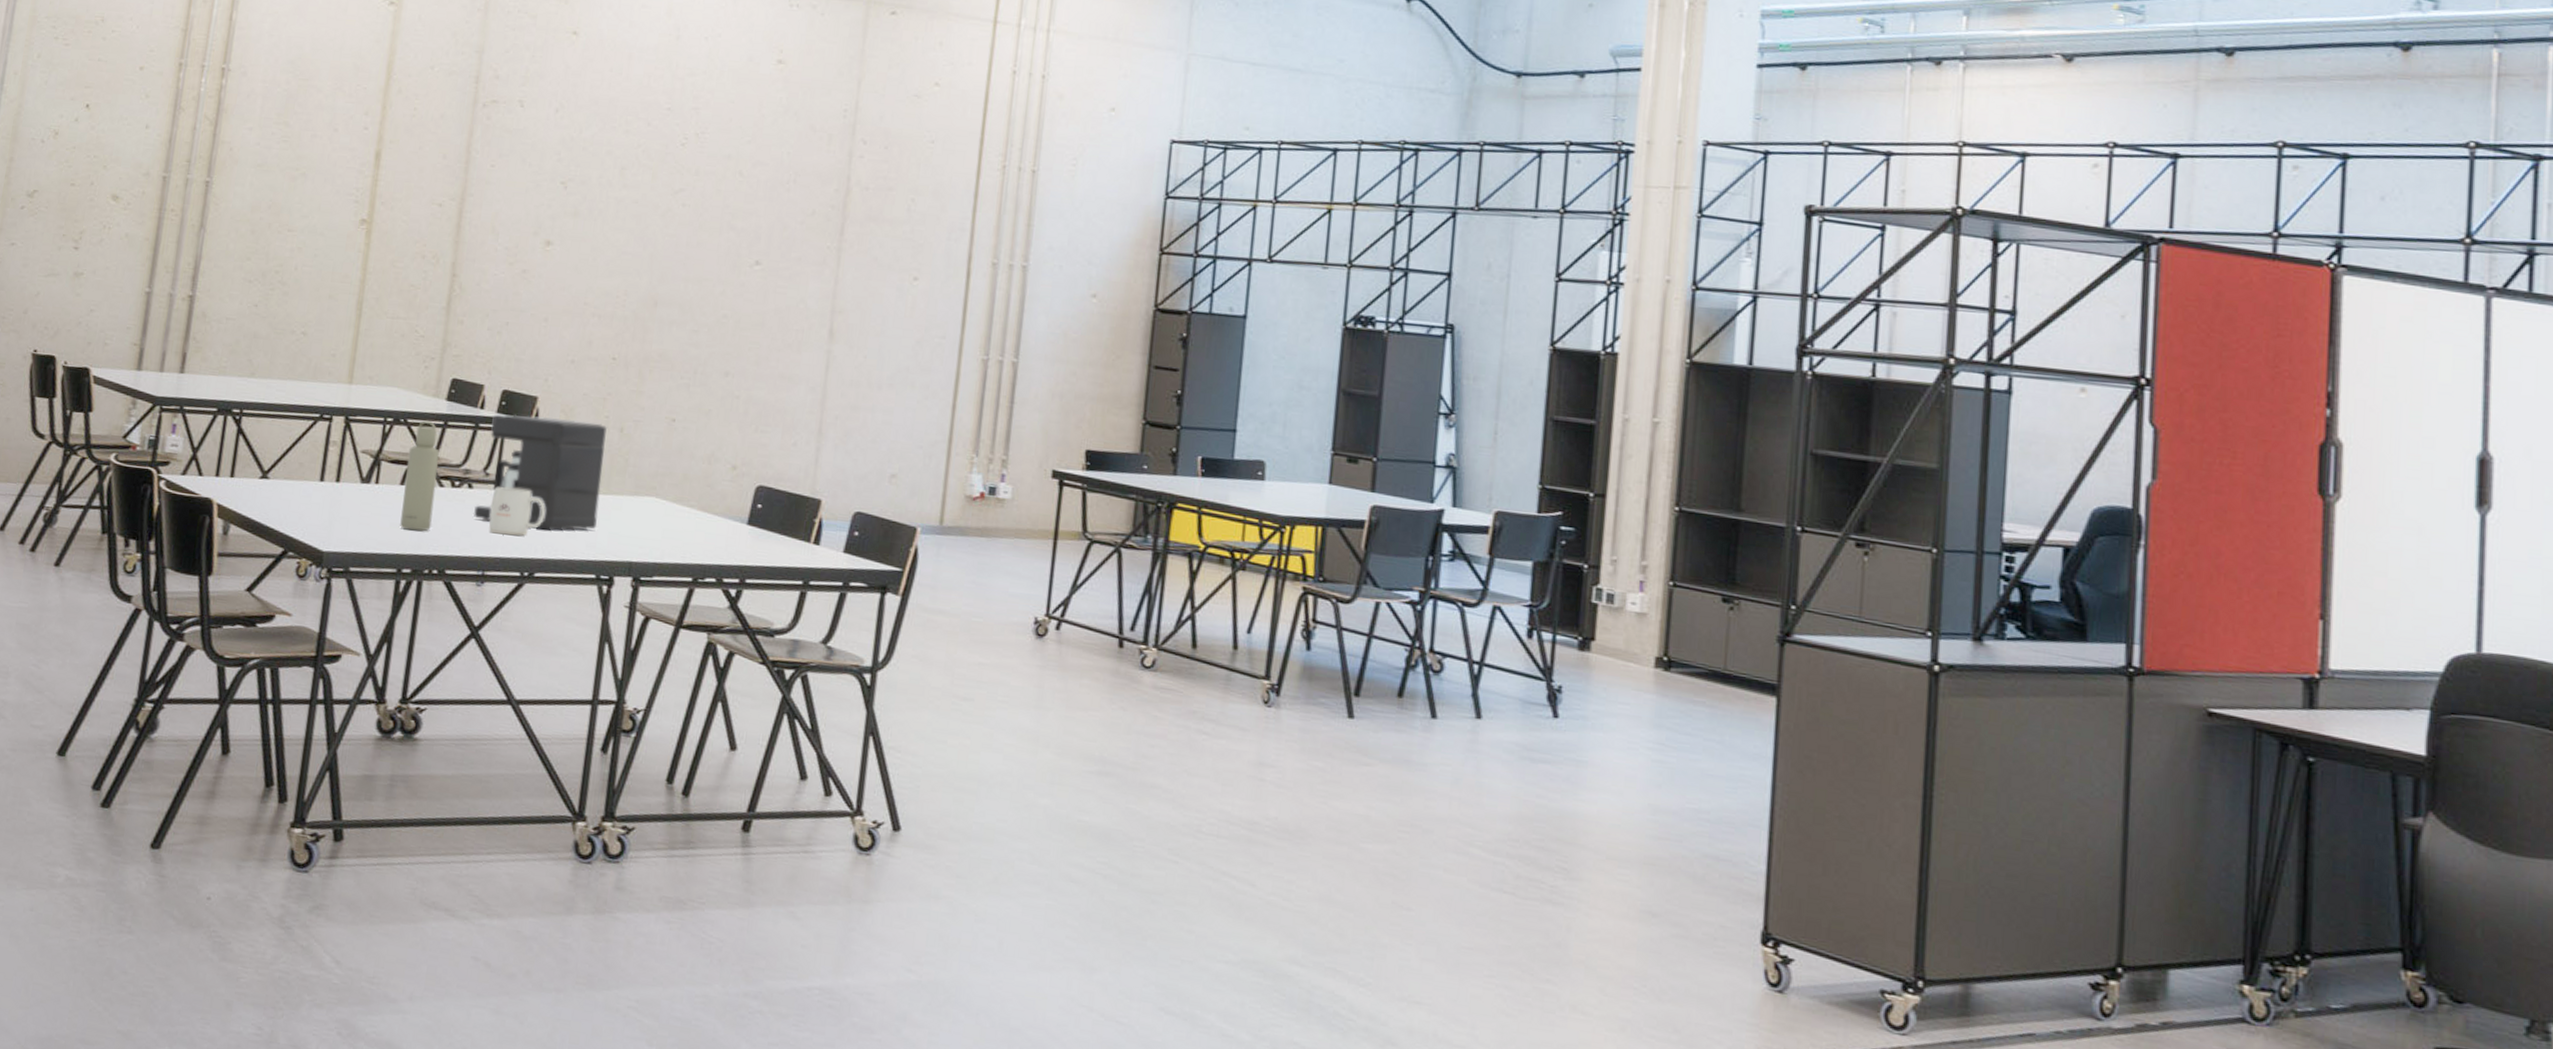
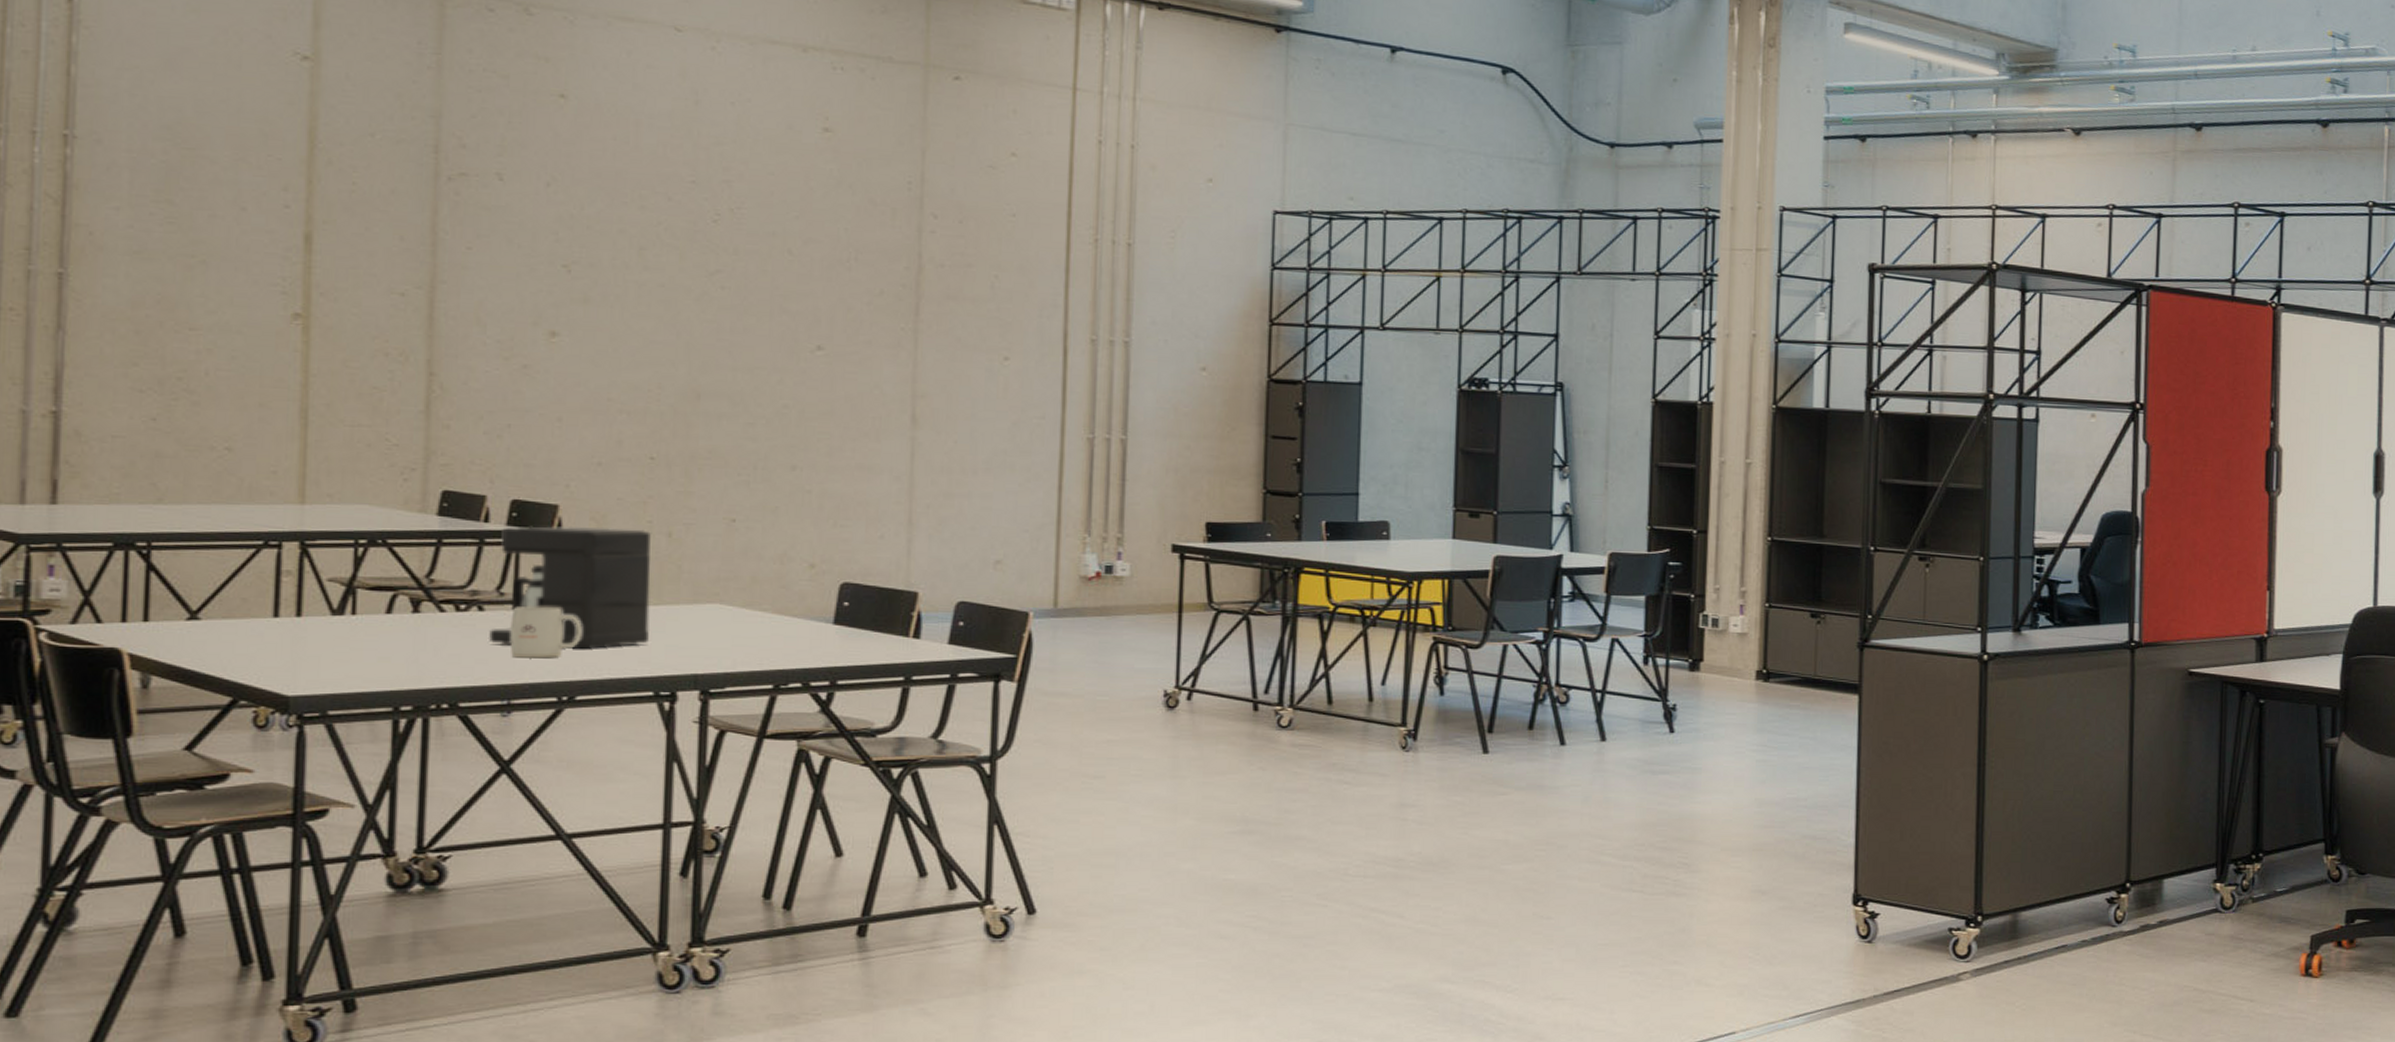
bottle: present [400,420,439,531] -> none [391,540,436,663]

